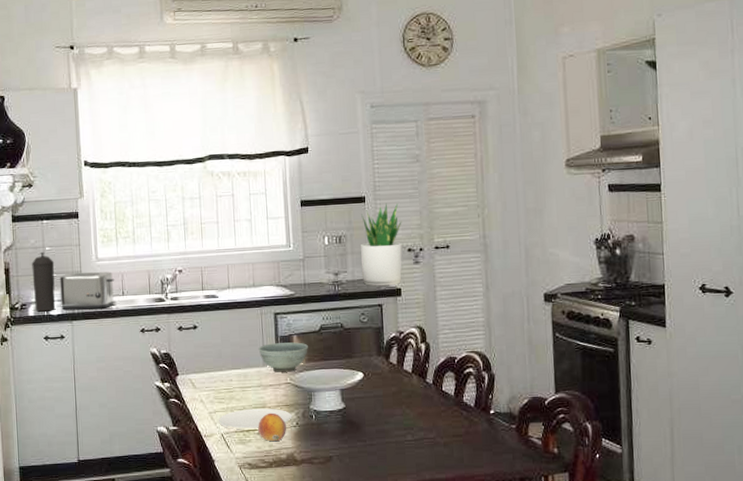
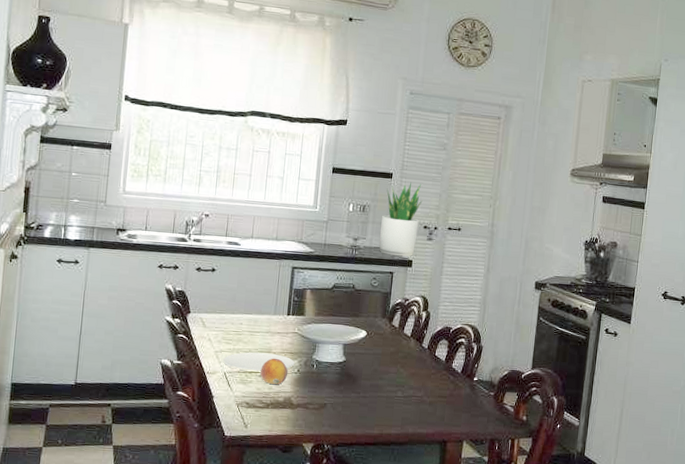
canister: present [32,251,56,312] -> none [52,176,79,236]
toaster: present [60,271,115,311] -> none [80,201,140,241]
bowl: present [258,342,309,372] -> none [272,294,320,323]

